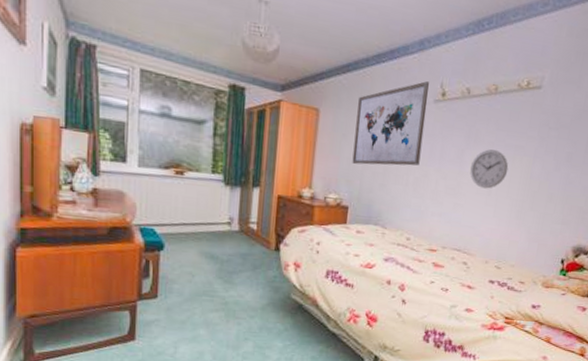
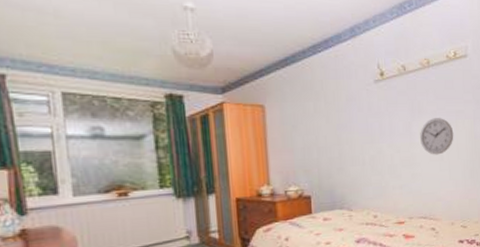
wall art: present [352,81,429,166] -> none [301,65,372,153]

